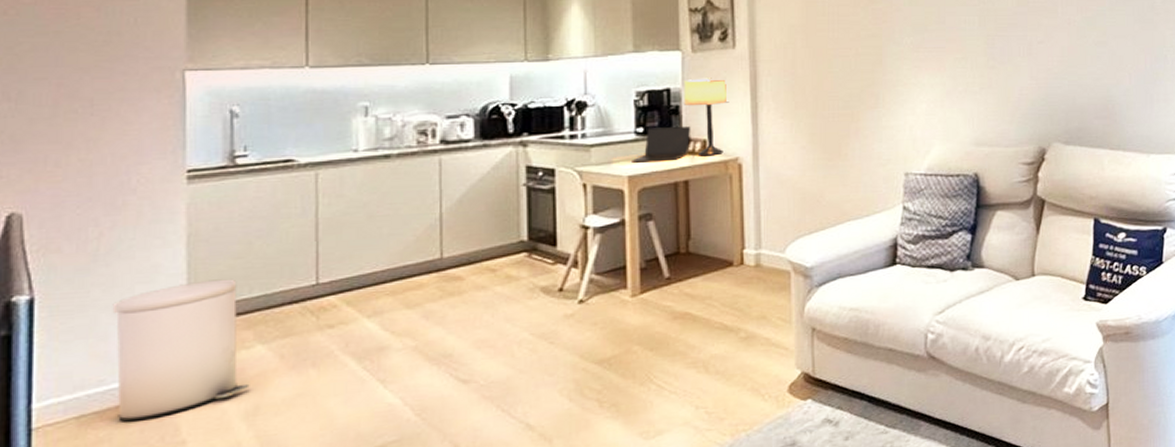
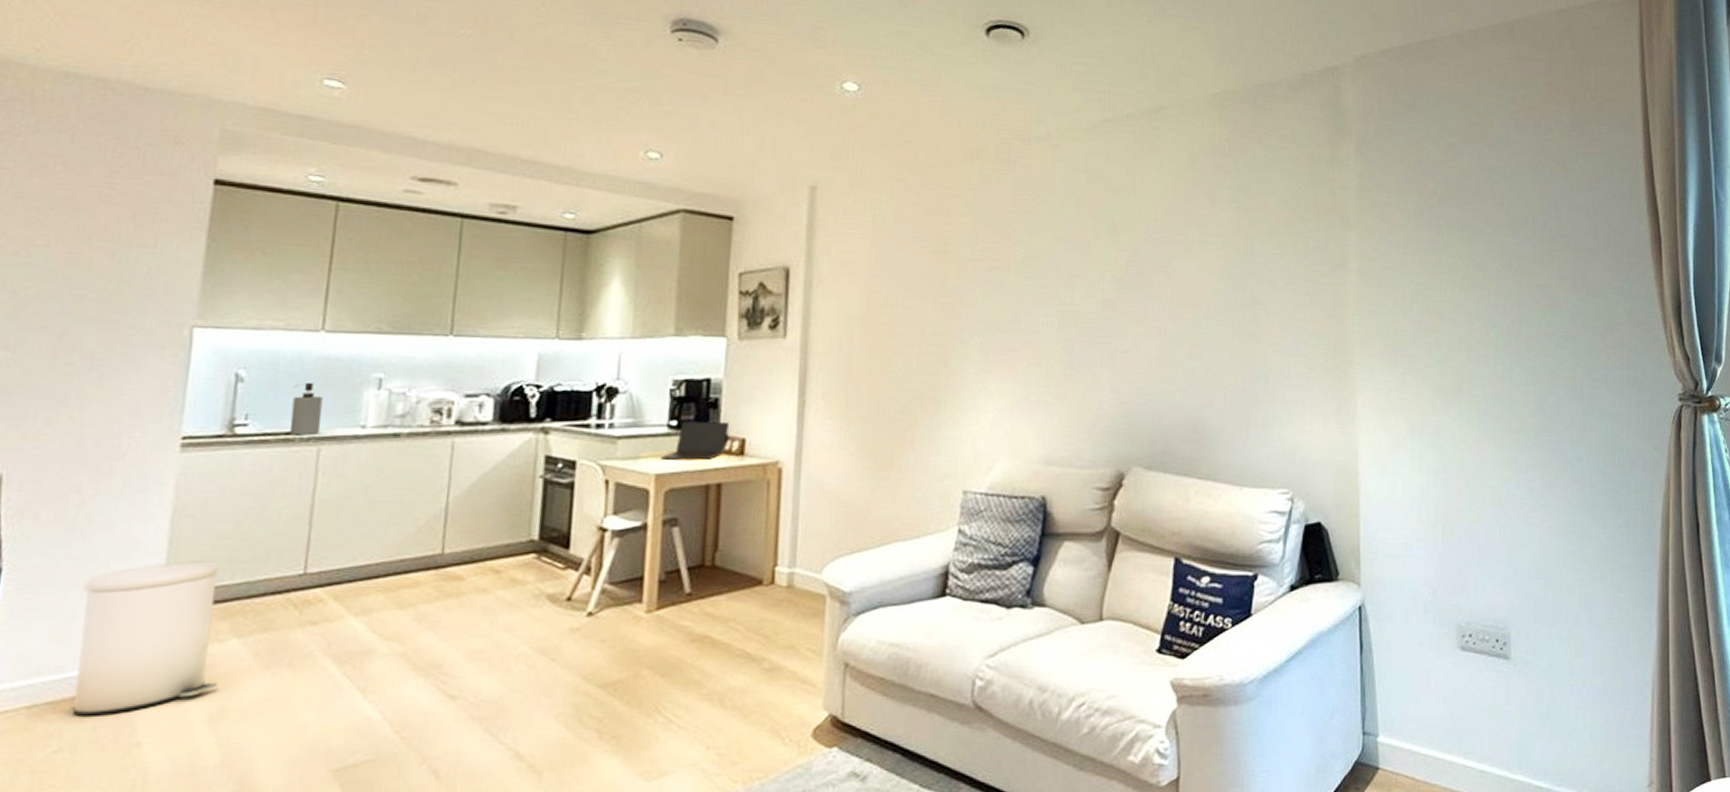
soap dispenser: none [285,113,316,163] -> present [289,382,323,436]
table lamp: present [684,78,729,156] -> none [724,369,774,458]

